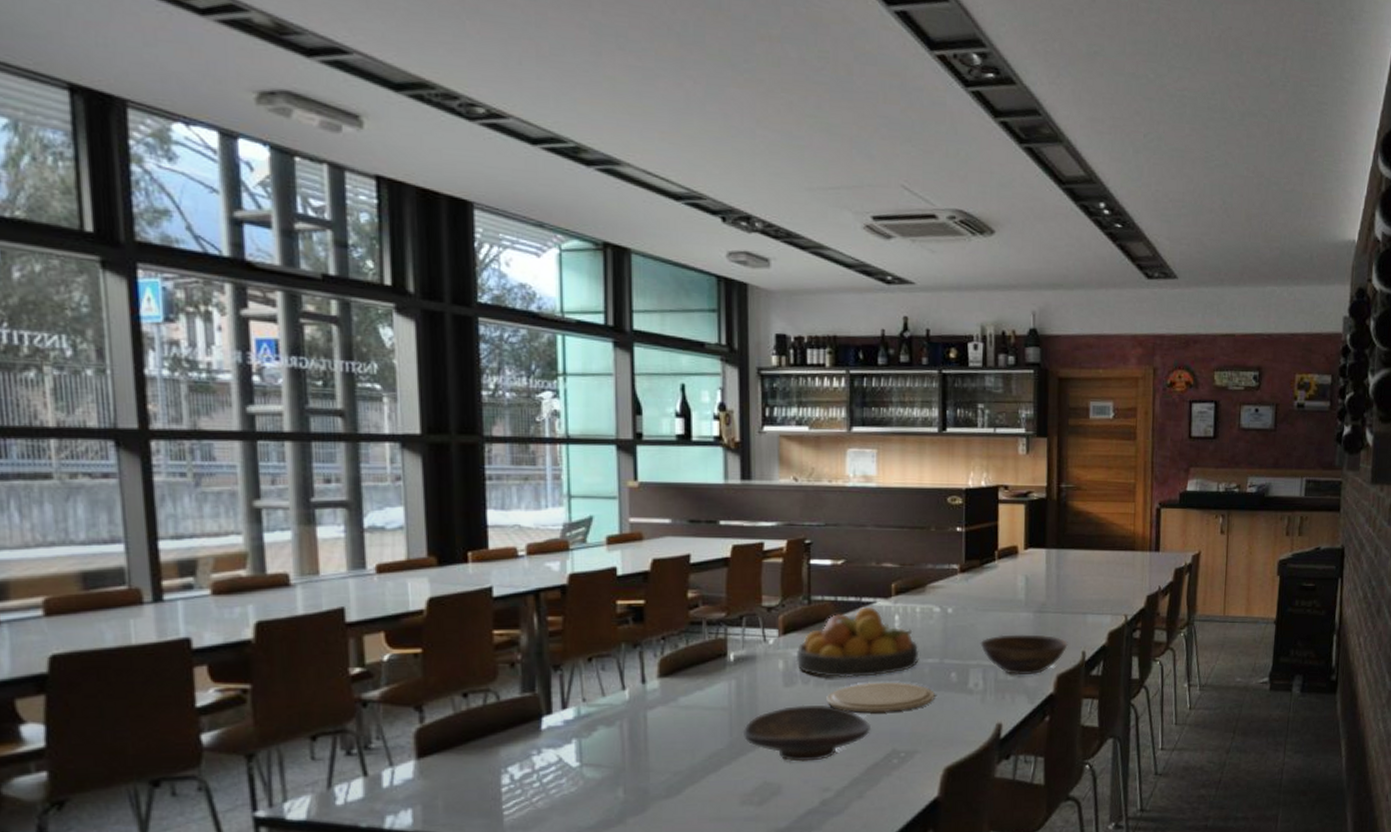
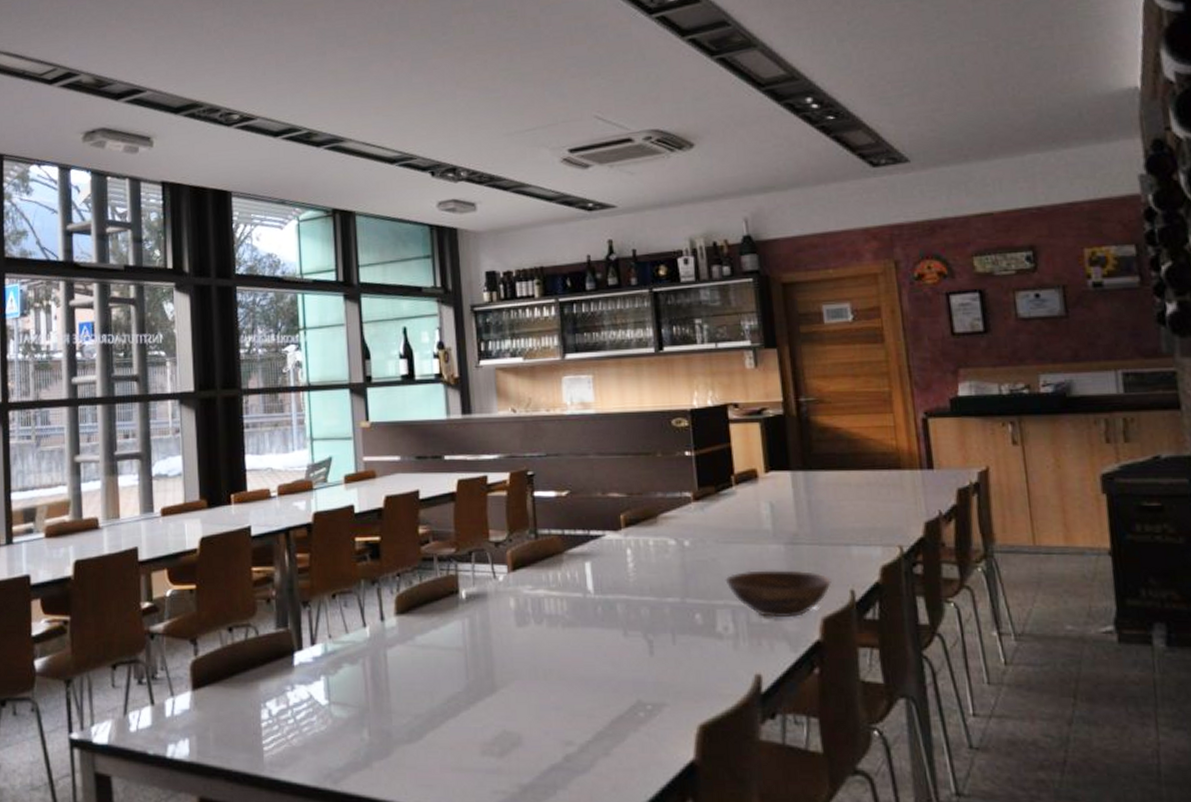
decorative bowl: present [742,704,872,762] -> none [478,647,612,710]
fruit bowl: present [796,607,919,678] -> none [527,541,657,617]
plate: present [826,682,935,713] -> none [561,623,679,659]

